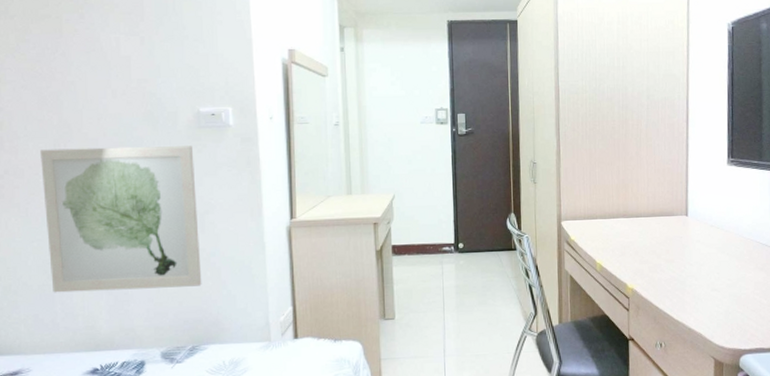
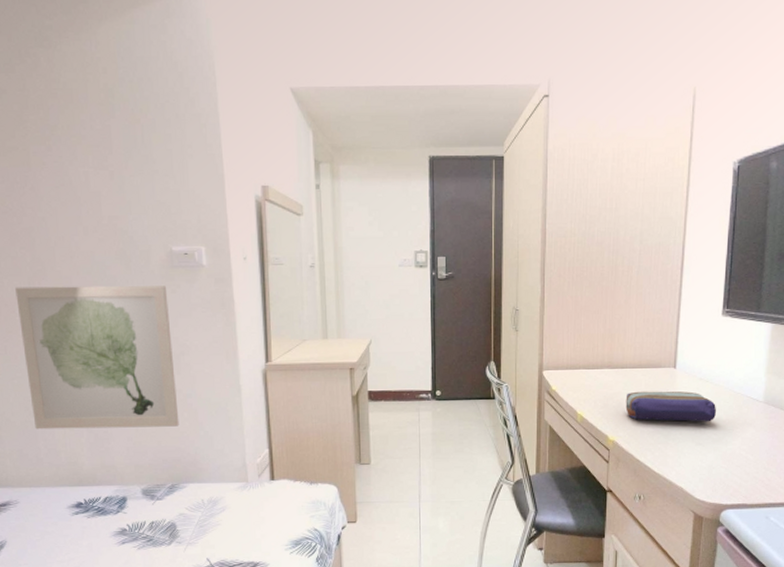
pencil case: none [642,238,729,268] -> present [625,391,717,422]

